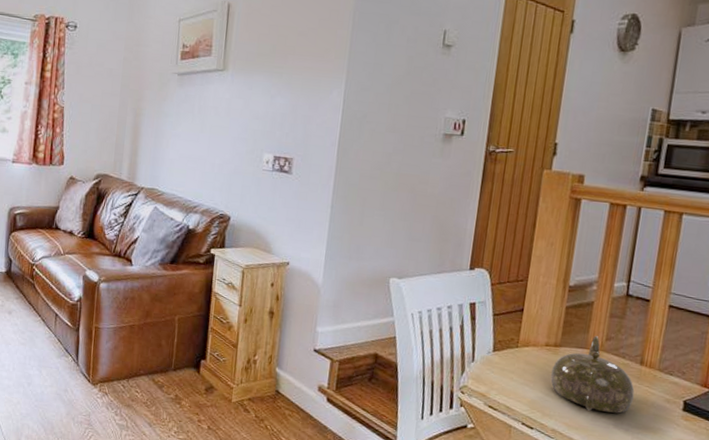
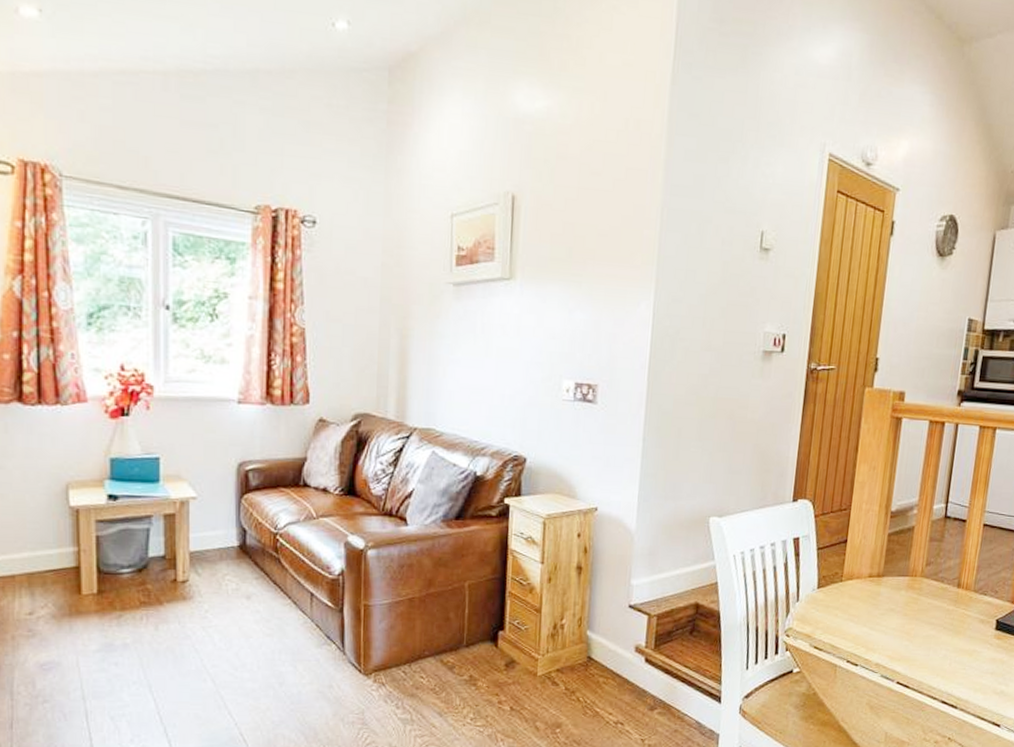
teapot: present [551,336,635,413] -> none [874,562,952,640]

